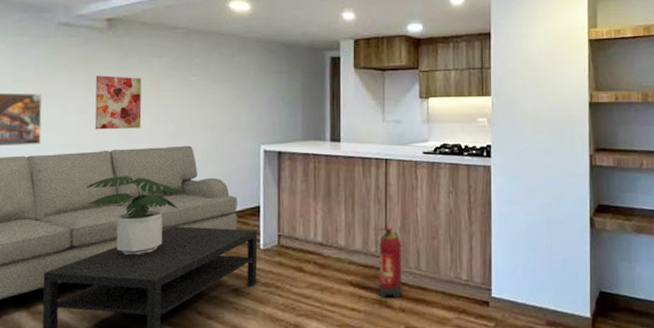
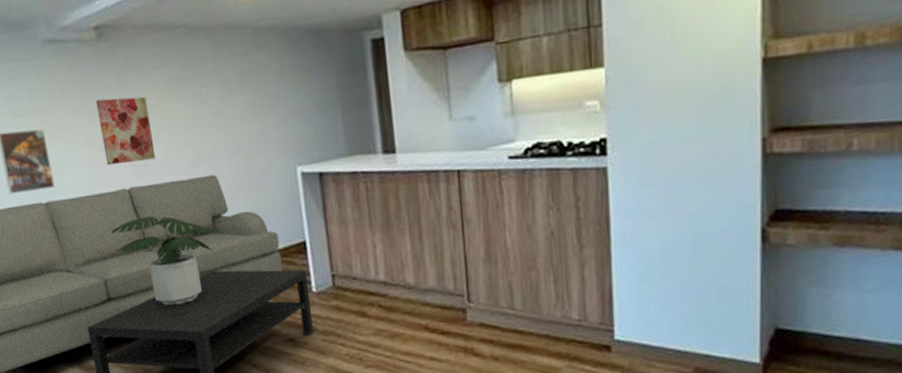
fire extinguisher: present [378,227,402,299] -> none [455,258,493,345]

